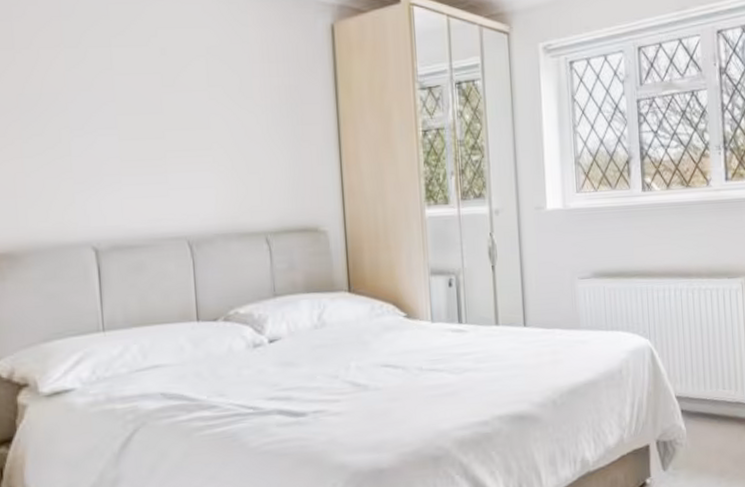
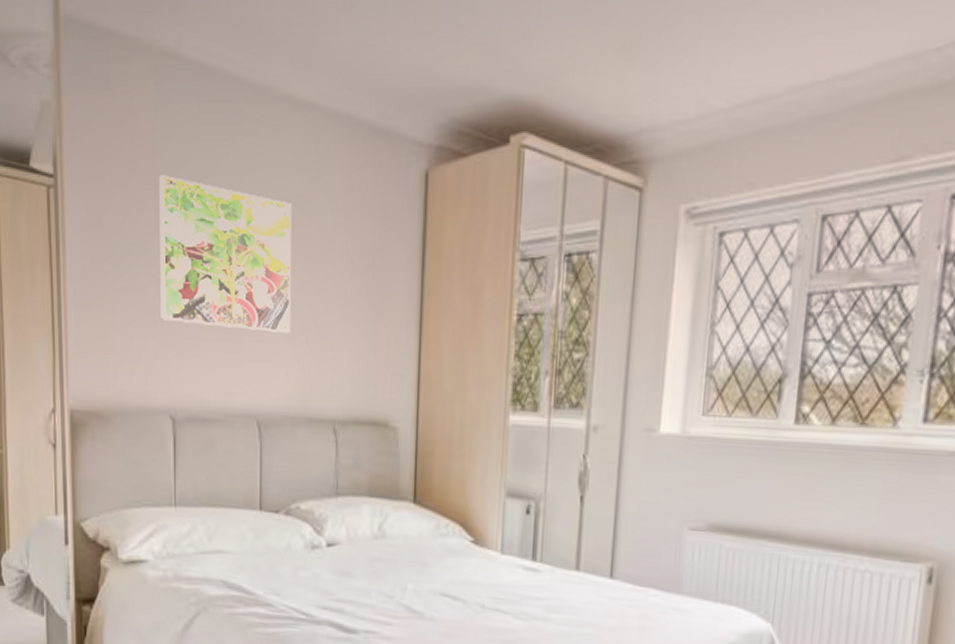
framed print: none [67,33,216,163] -> present [159,175,291,333]

